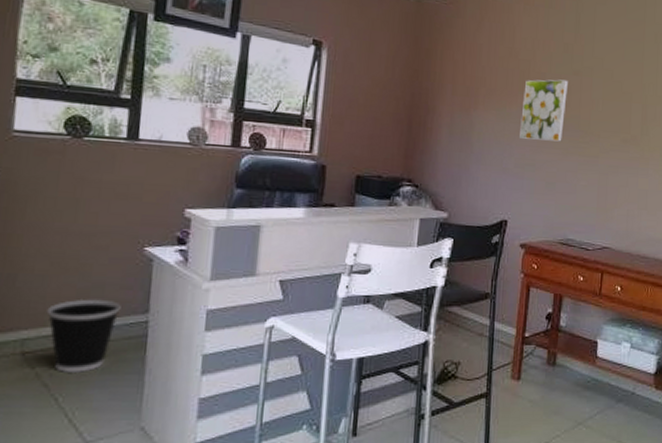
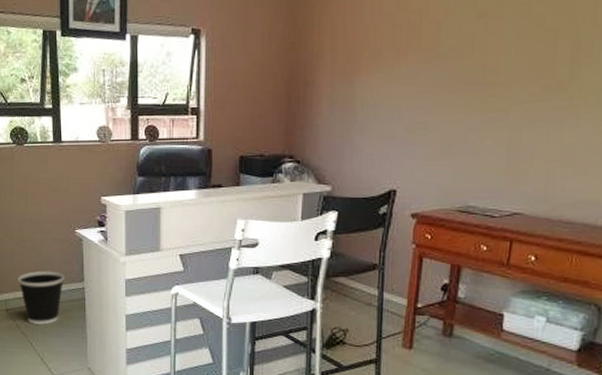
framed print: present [520,79,568,142] -> none [410,25,470,102]

